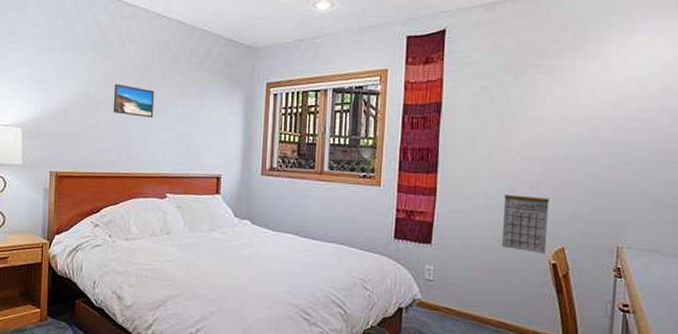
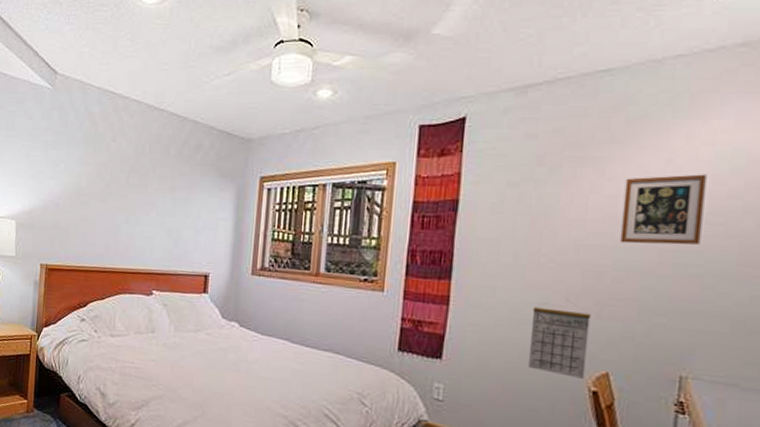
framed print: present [113,83,155,119] -> none [102,176,145,213]
picture frame: none [570,79,633,138] -> present [620,174,707,245]

